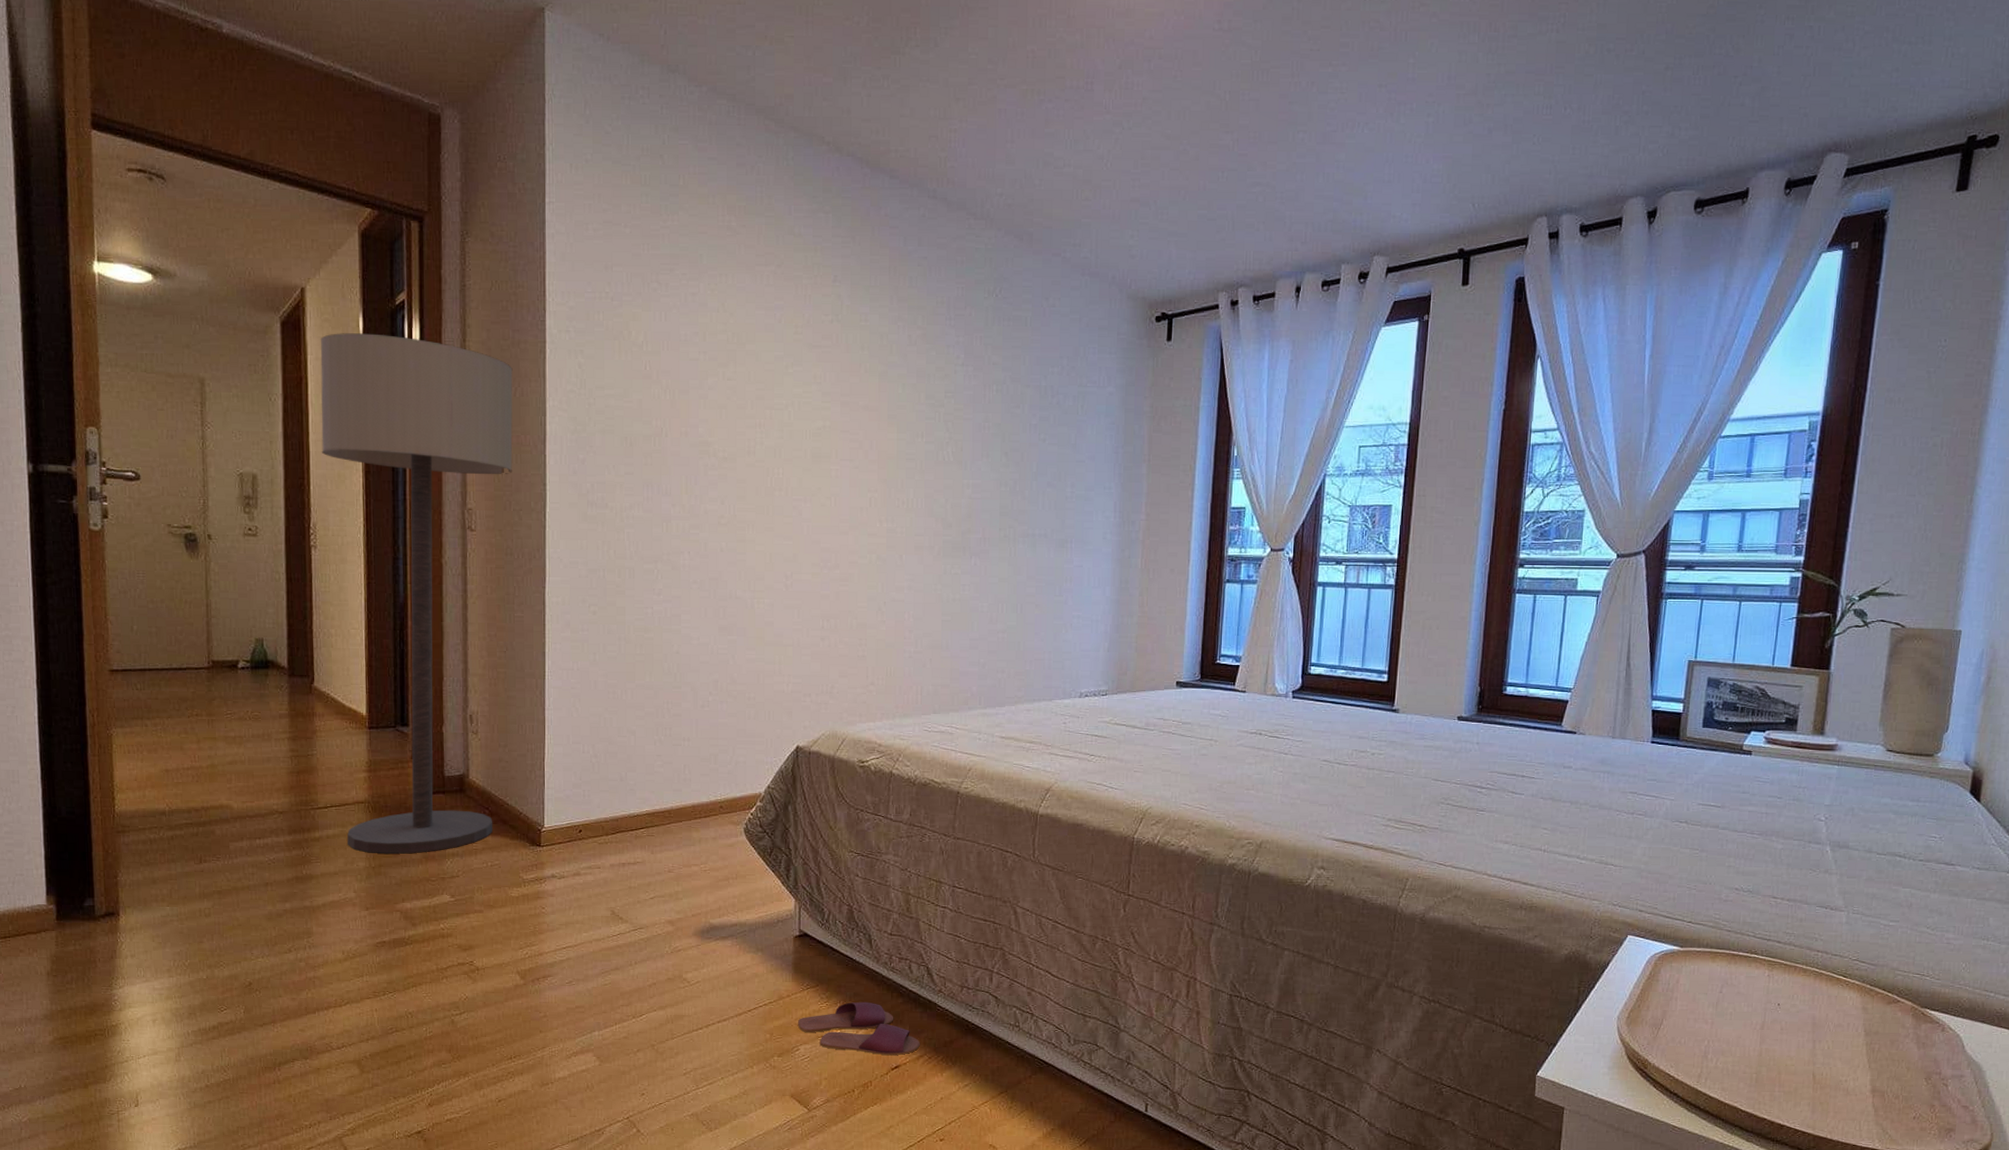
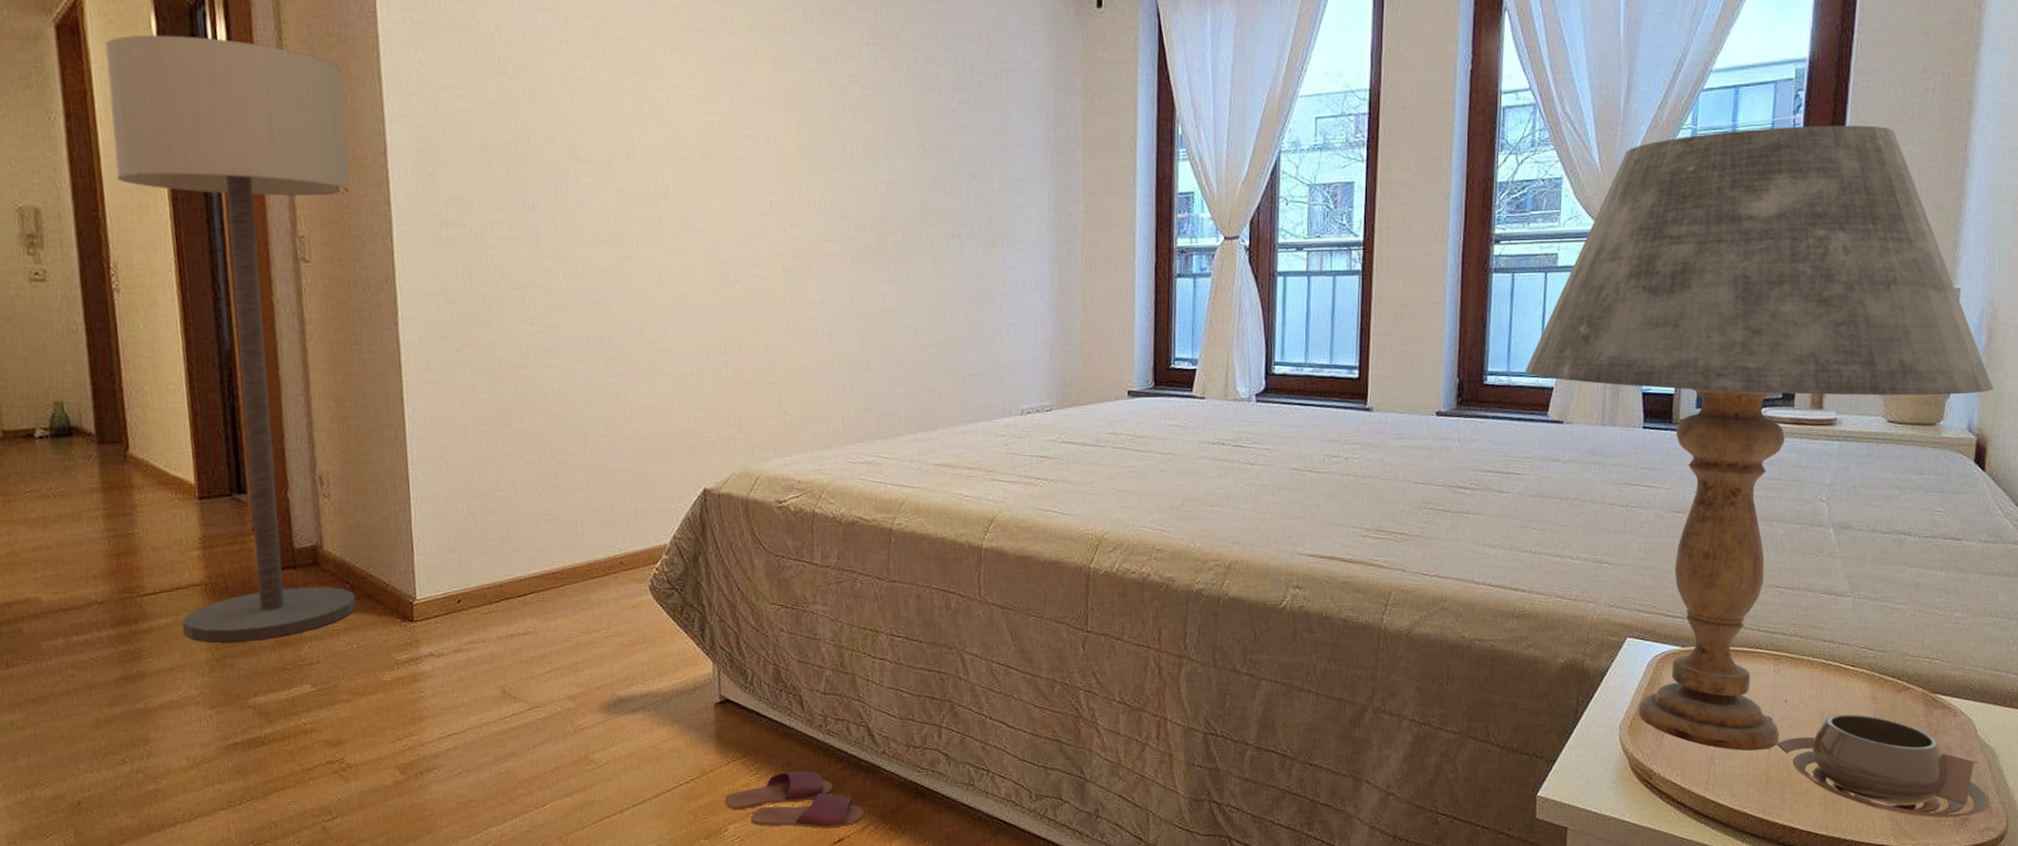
table lamp: none [1542,474,1991,1050] -> present [1525,125,1993,751]
cup: none [1767,1020,1976,1127] -> present [1776,713,1991,818]

